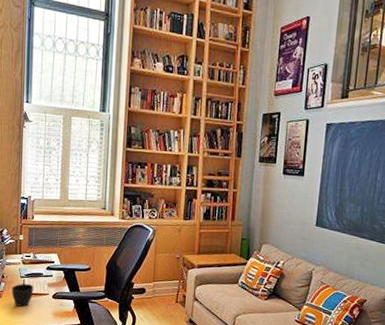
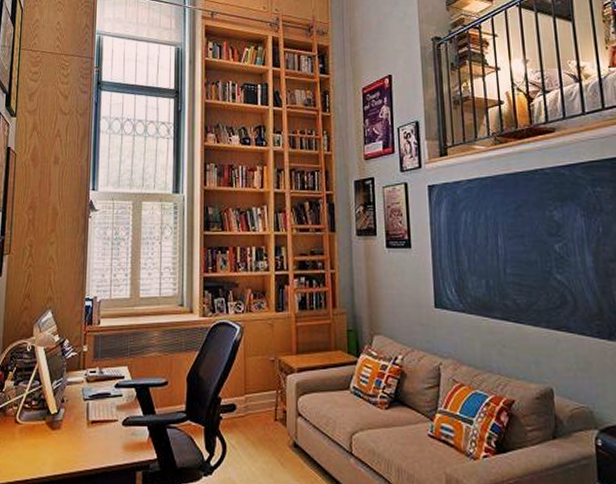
cup: present [12,283,34,307] -> none [73,407,100,440]

